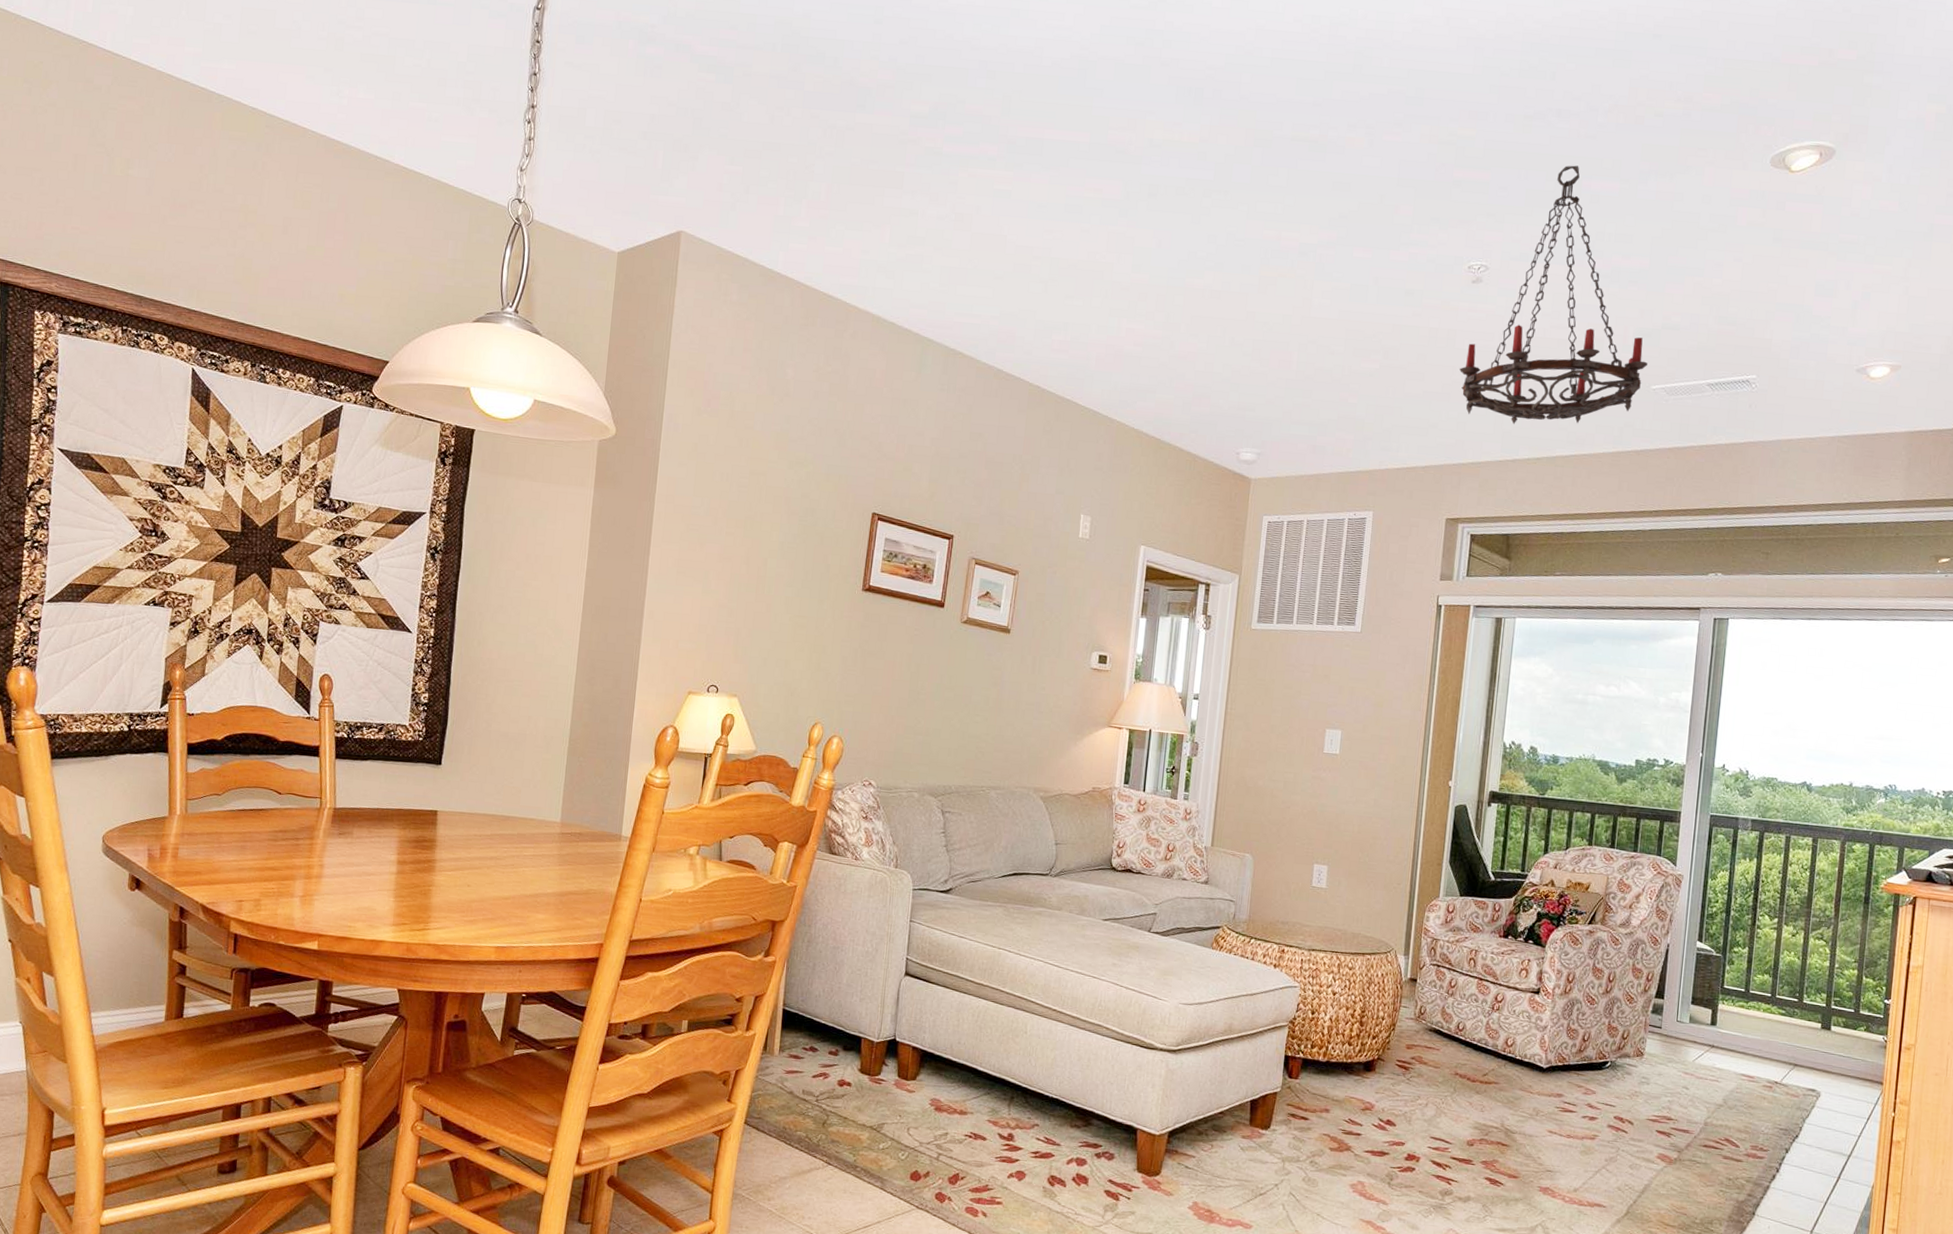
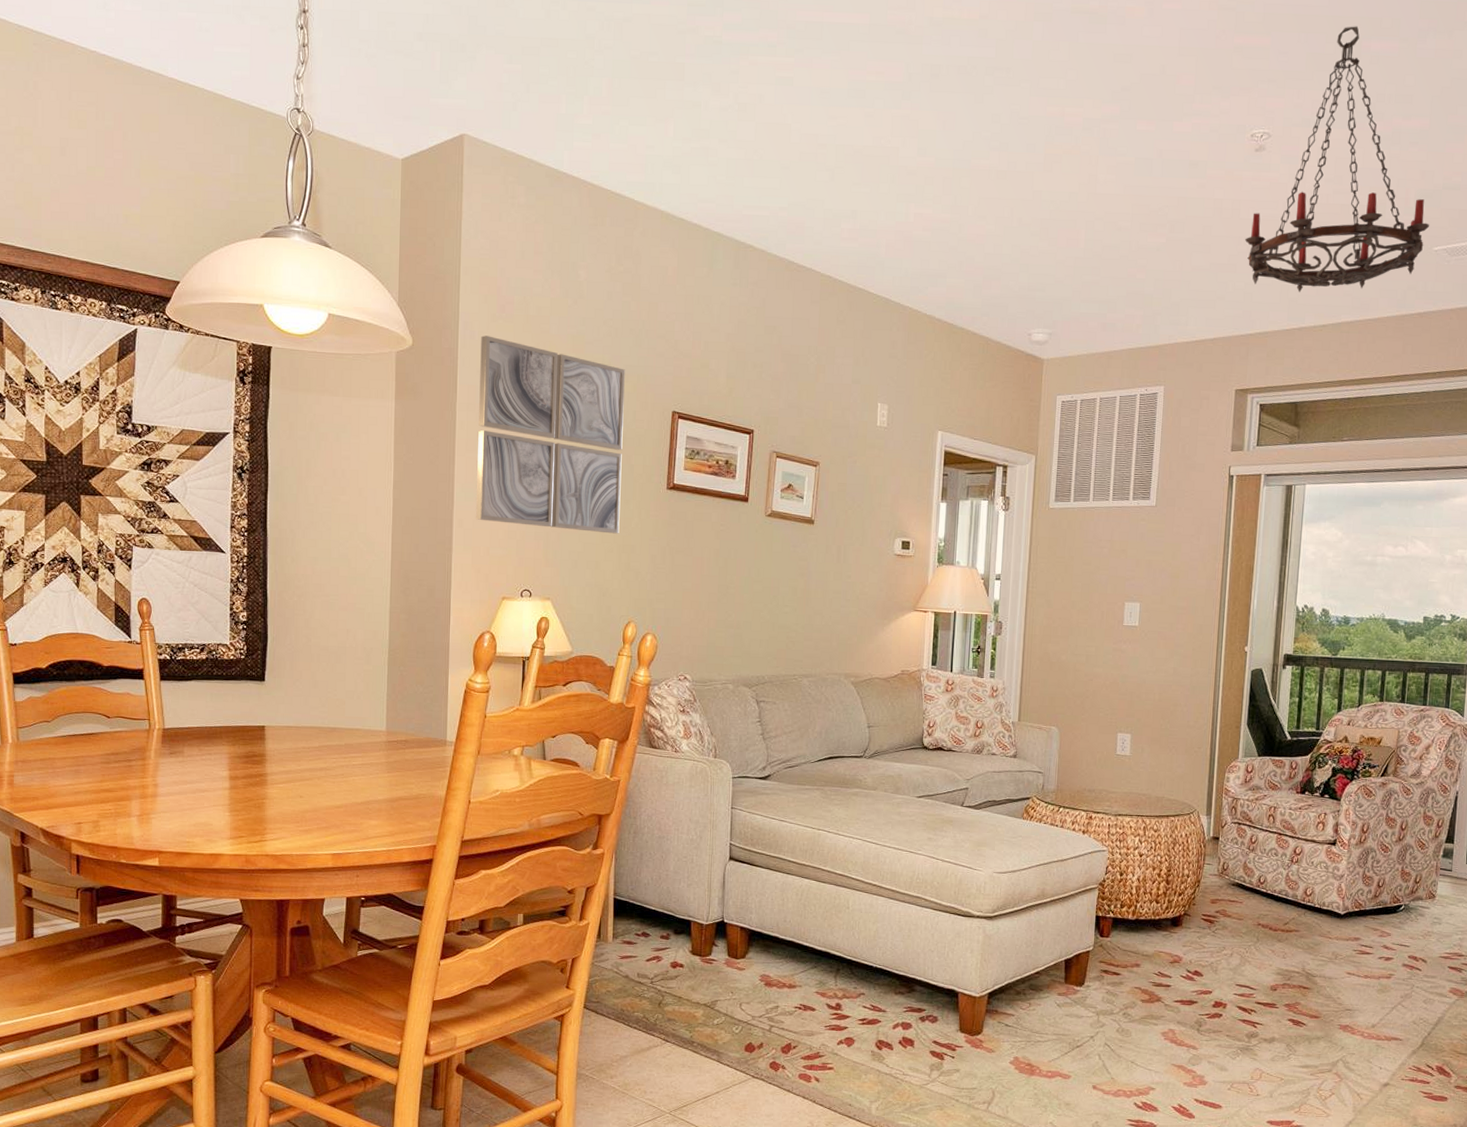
wall art: none [666,428,827,633] -> present [475,335,625,534]

